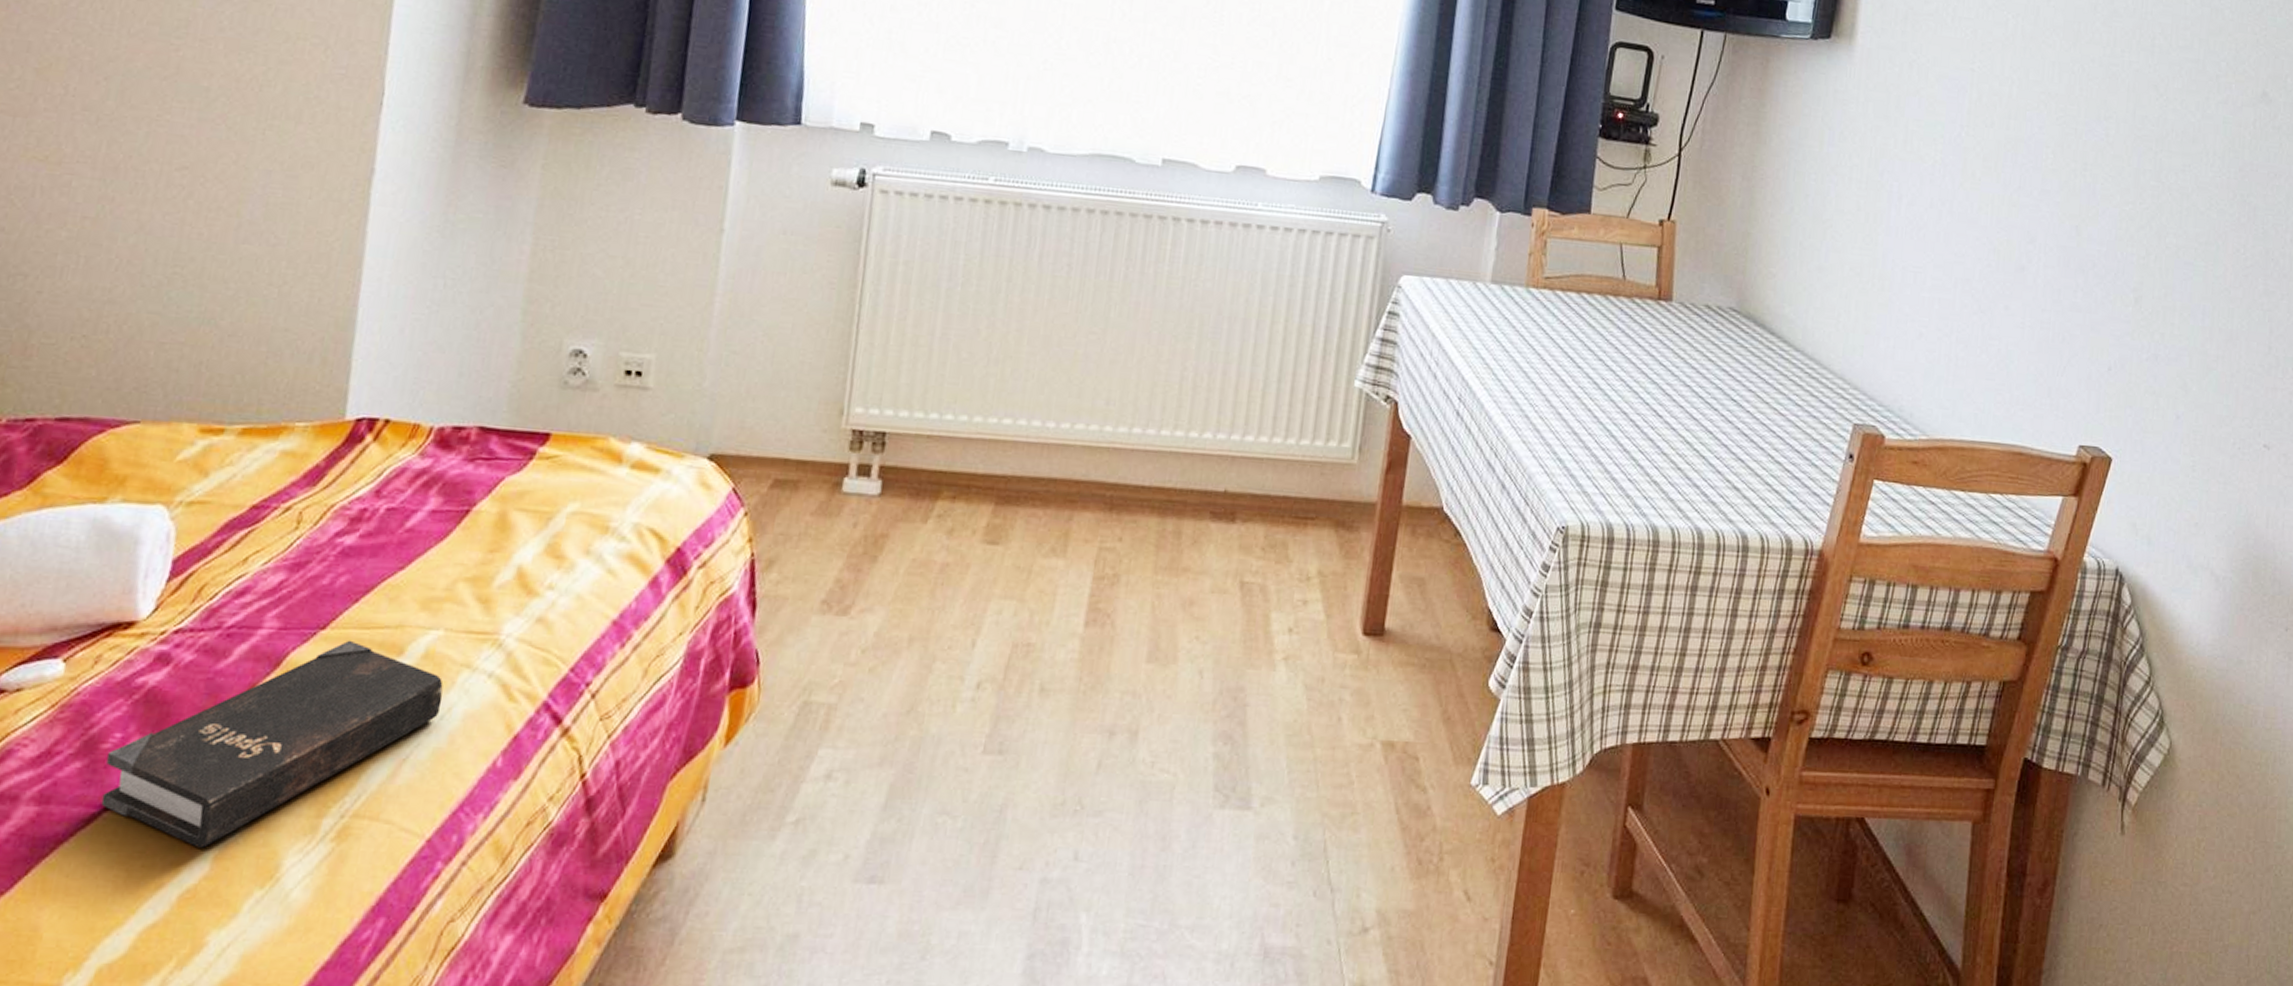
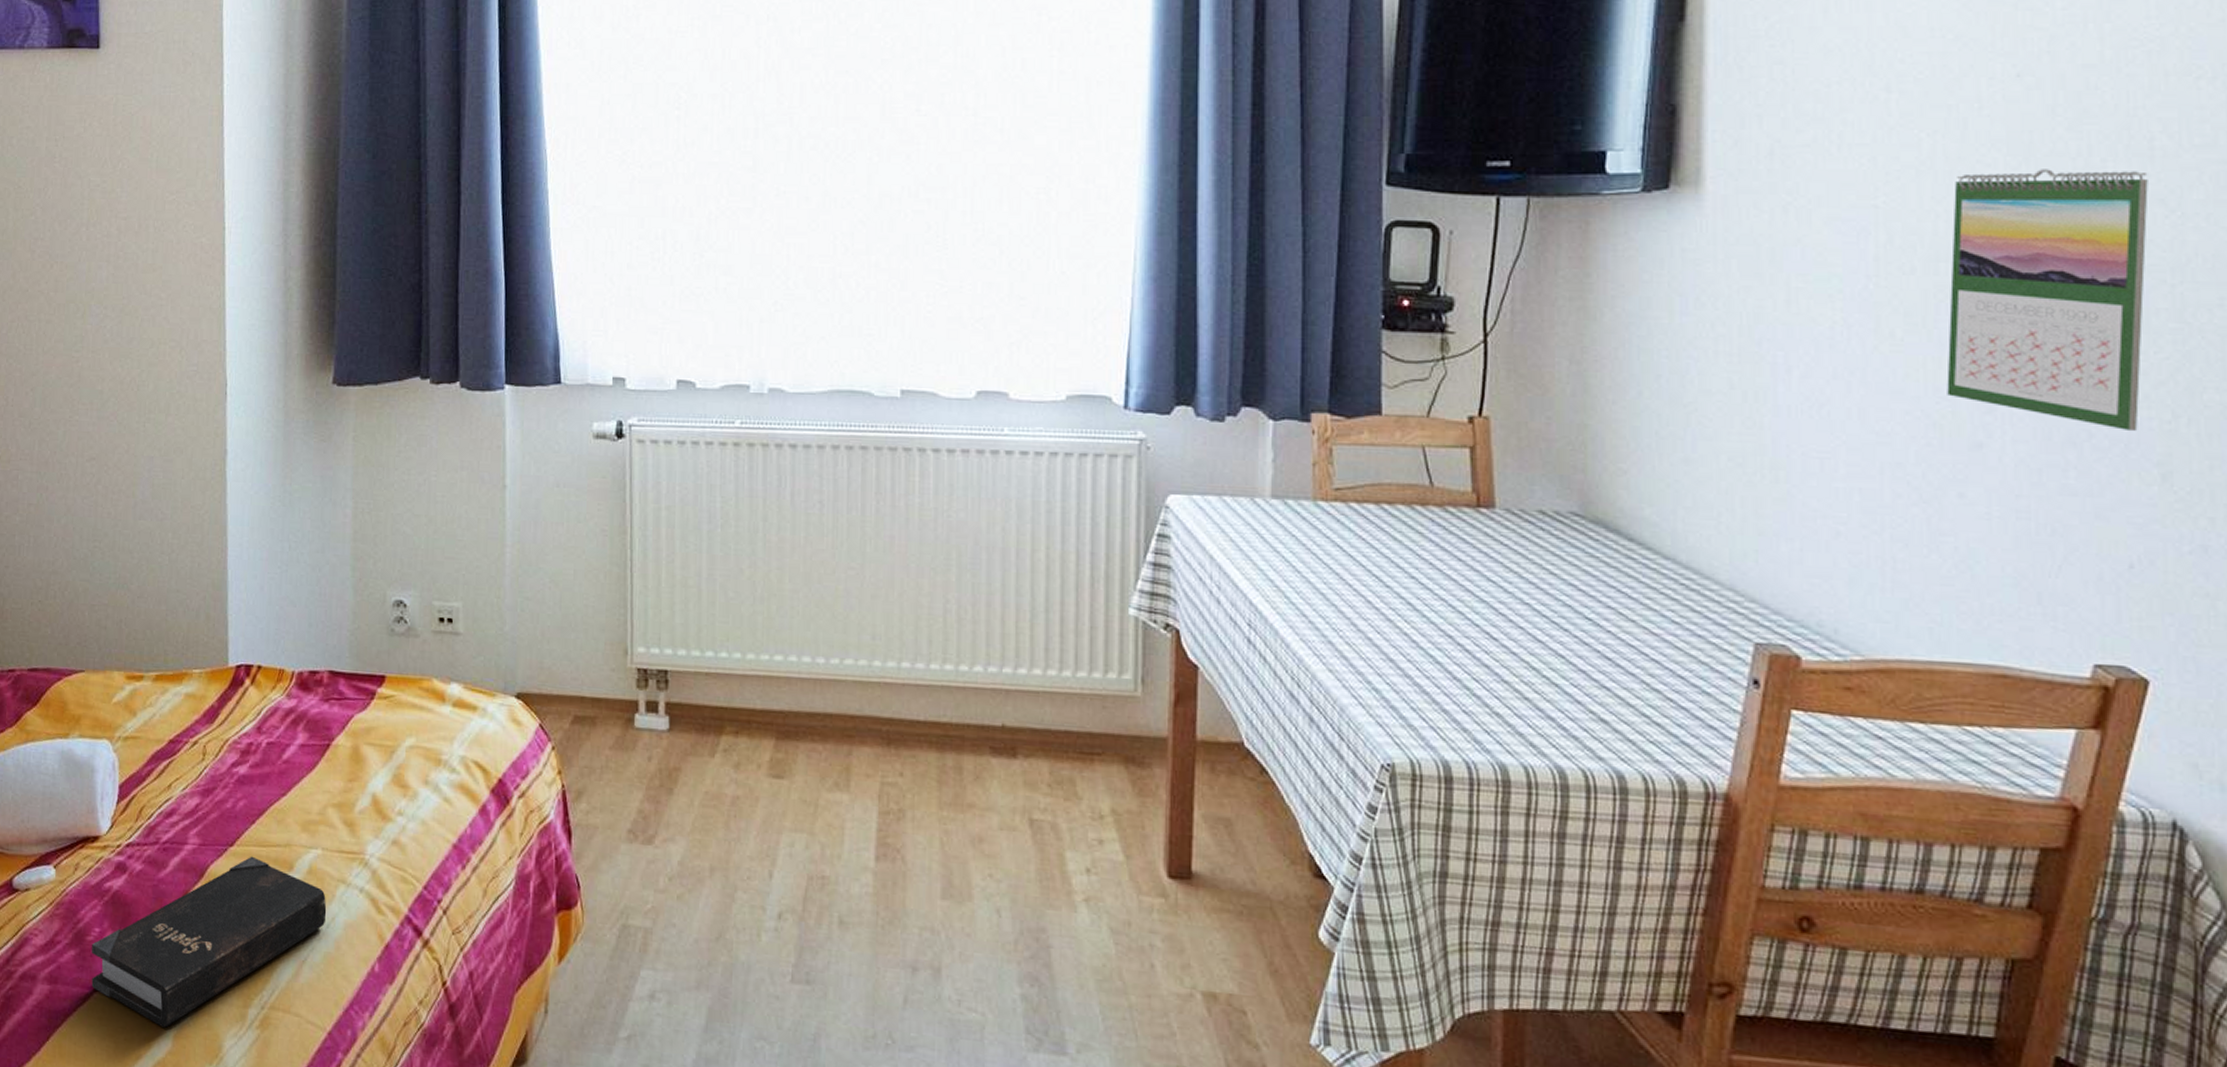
calendar: none [2005,51,2149,263] -> present [1947,169,2149,431]

